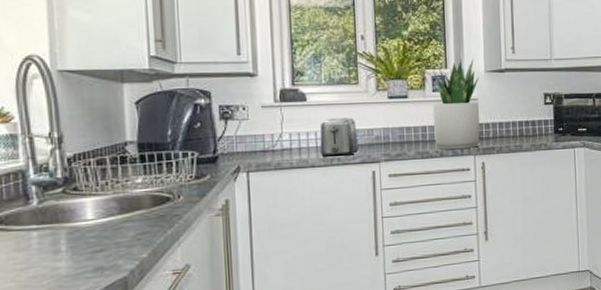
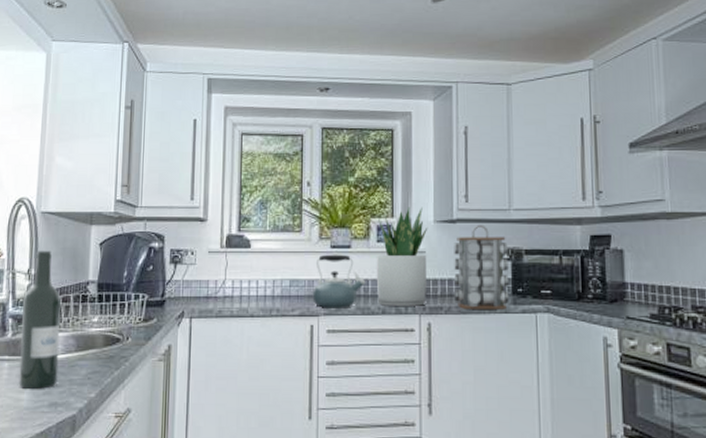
wine bottle: none [46,111,101,256] -> present [19,250,61,389]
toaster: present [319,117,359,158] -> none [261,266,299,308]
kettle: none [372,104,424,155] -> present [312,254,366,308]
spice rack: none [503,73,552,149] -> present [454,224,509,311]

